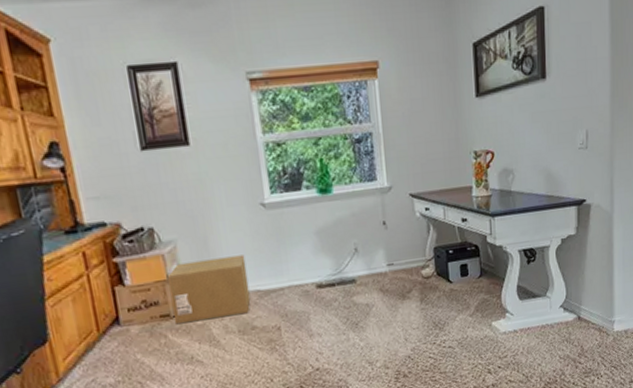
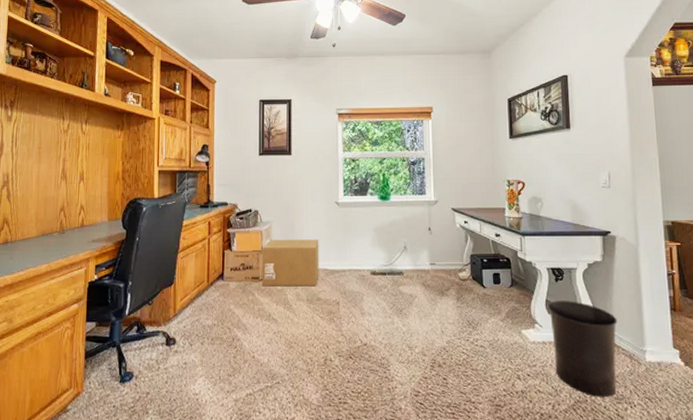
waste bin: none [520,282,589,375] -> present [548,301,618,397]

